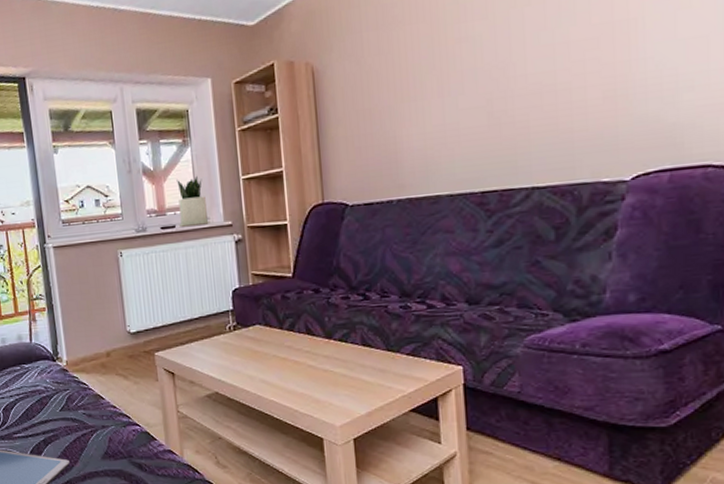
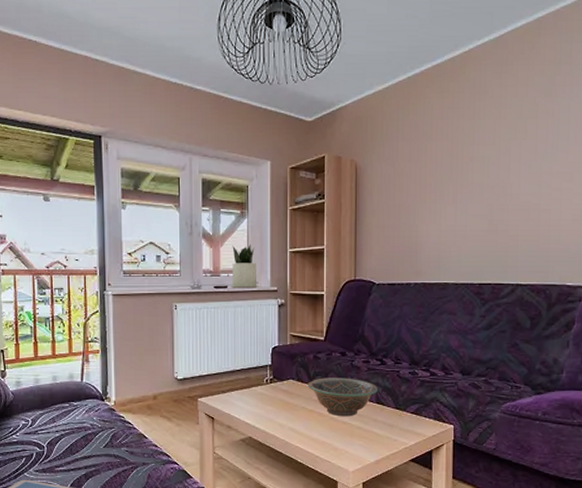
decorative bowl: none [277,318,364,364] -> present [308,377,379,417]

